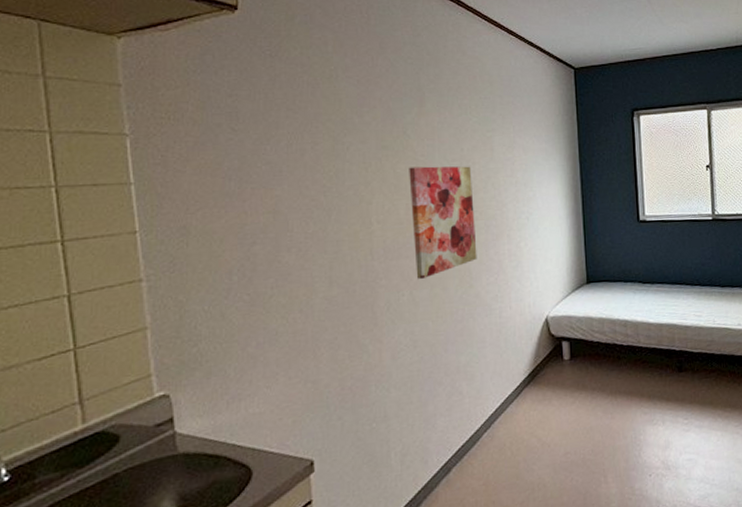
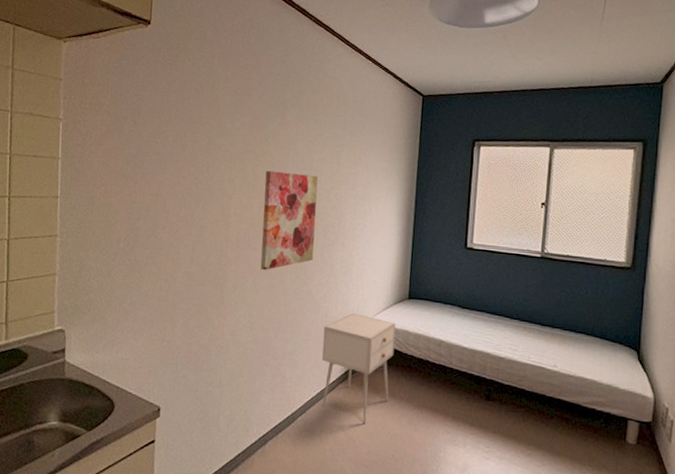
nightstand: none [499,309,581,424] -> present [322,313,396,423]

